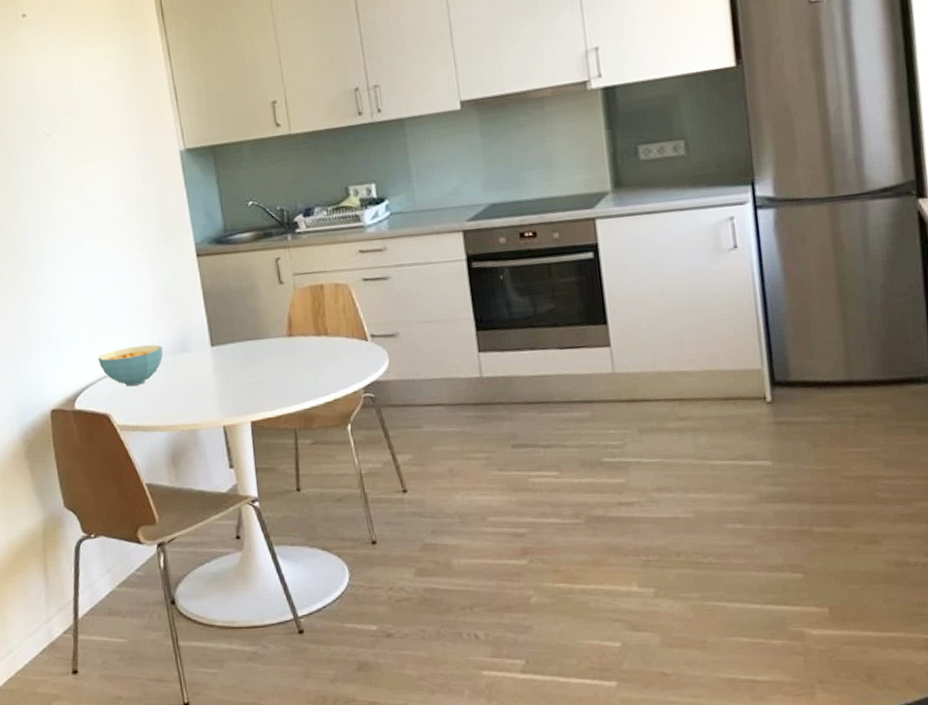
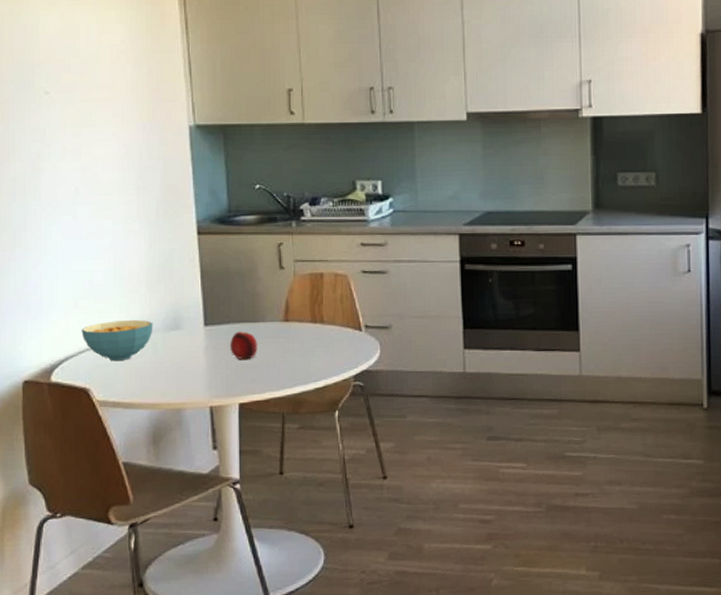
fruit: none [237,349,265,378] -> present [230,331,258,359]

